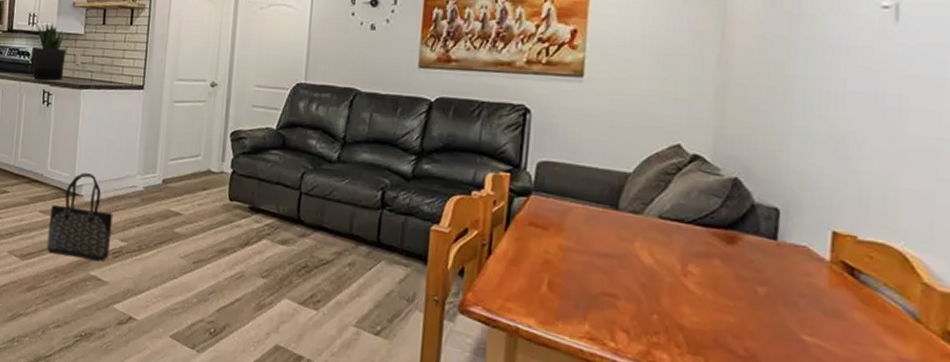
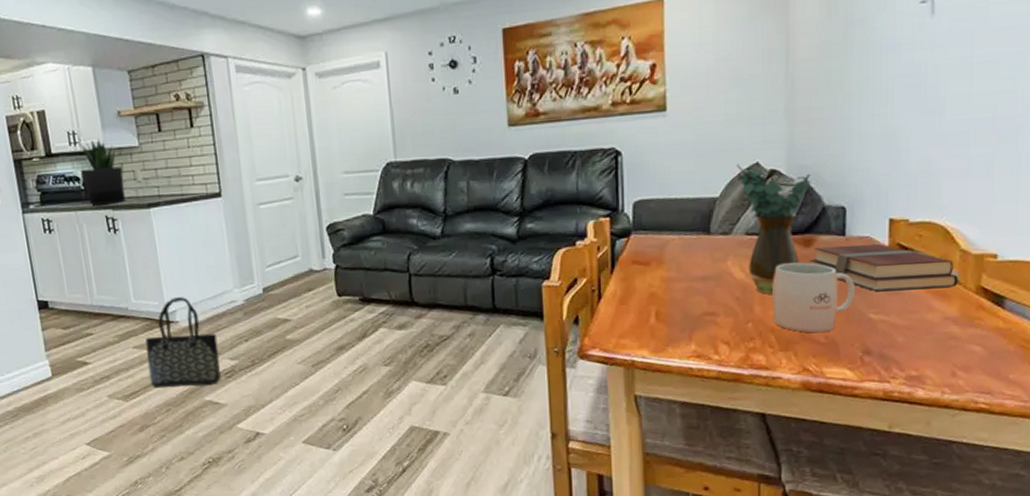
vase: none [654,142,740,288] -> present [736,163,811,294]
mug: none [682,256,786,345] -> present [772,262,856,333]
books: none [731,246,918,325] -> present [809,243,958,292]

